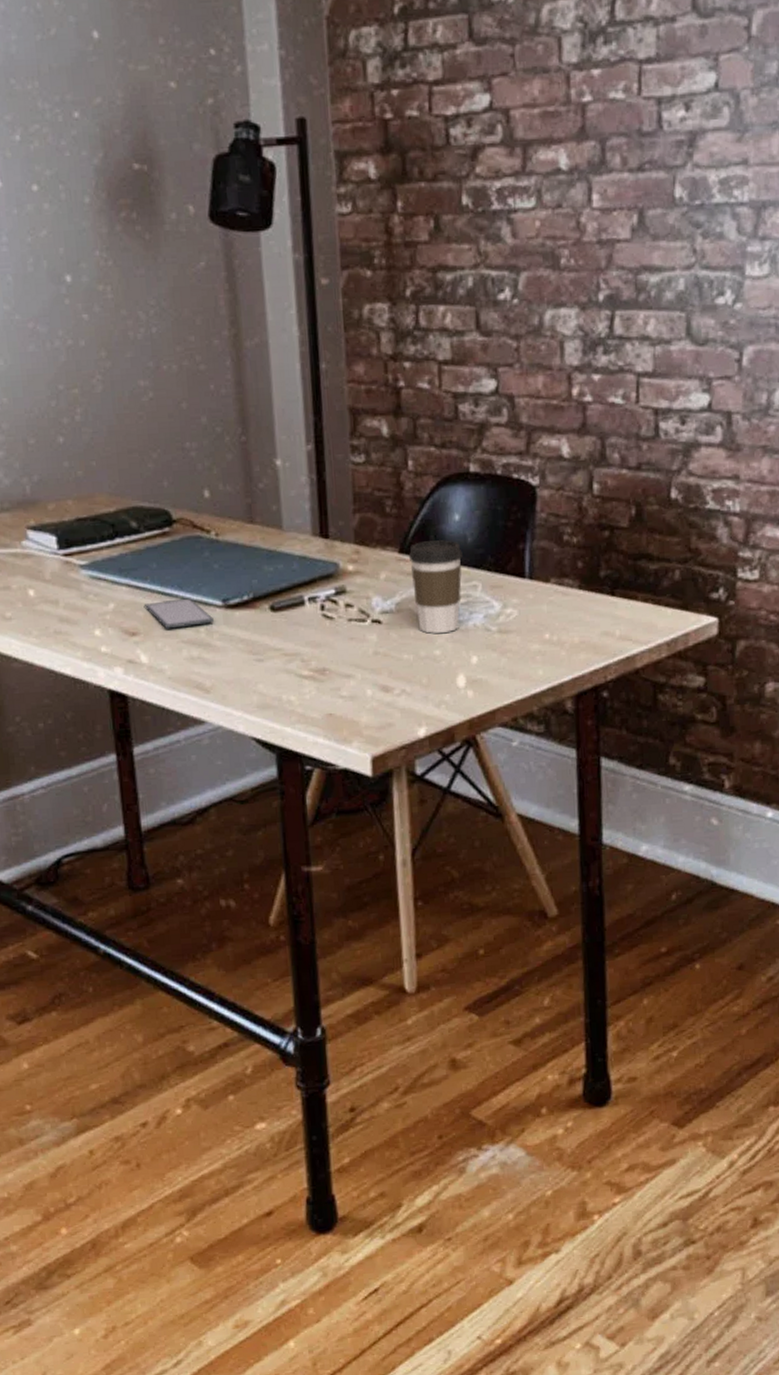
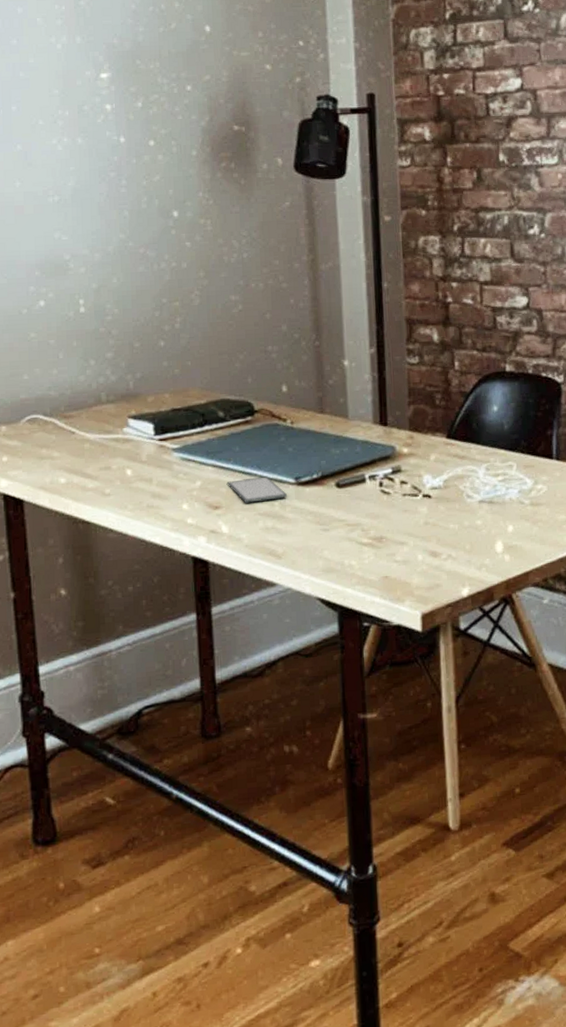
coffee cup: present [408,540,463,634] -> none [454,427,500,506]

